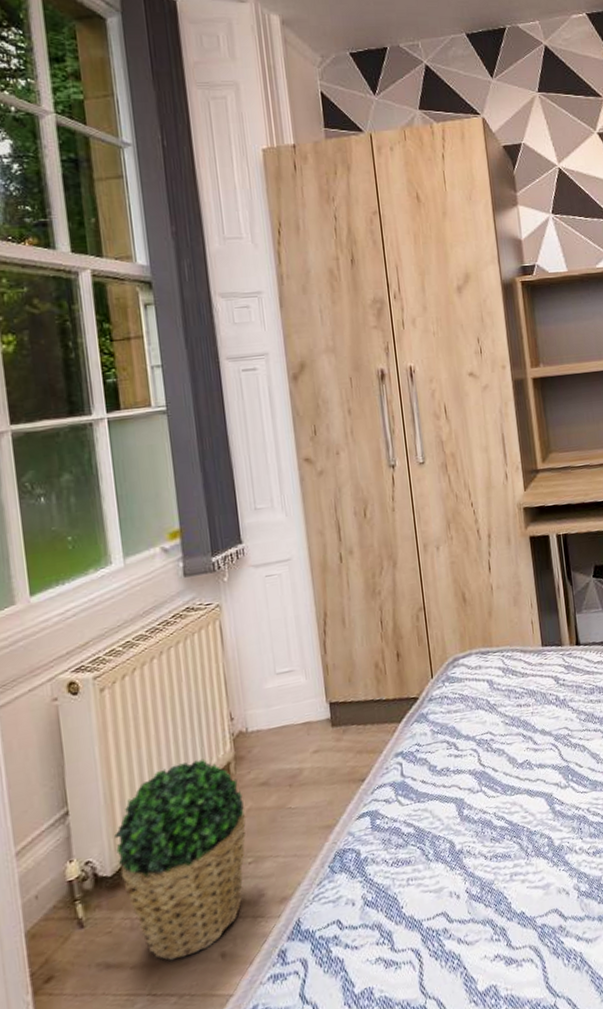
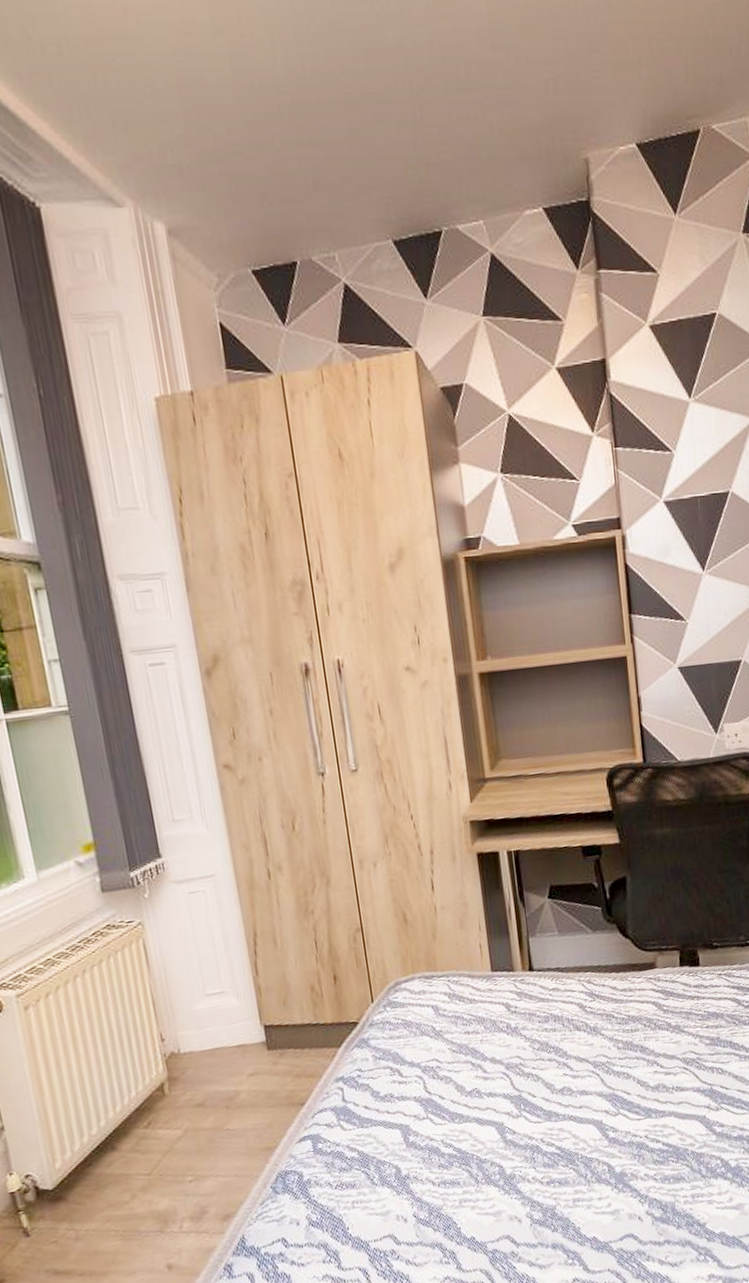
potted plant: present [114,759,246,961] -> none [52,1079,186,1270]

